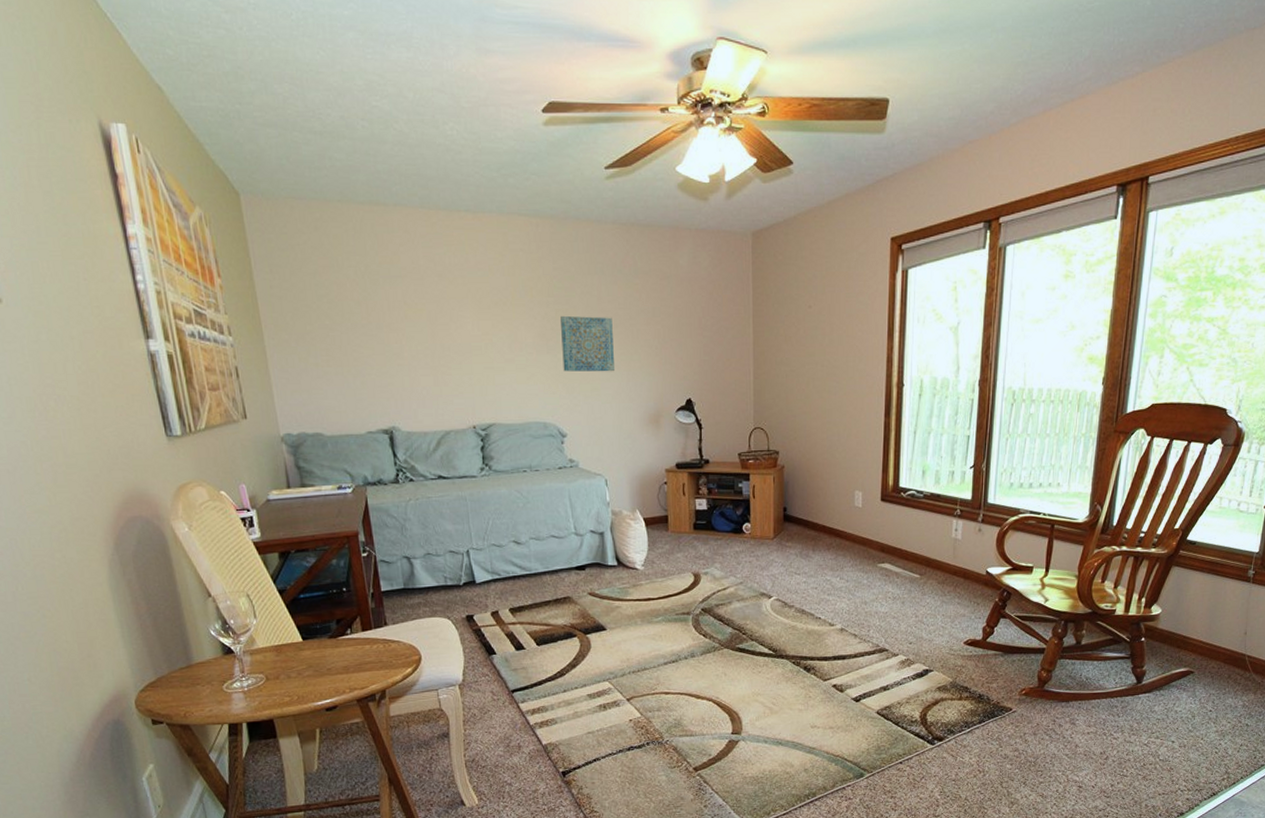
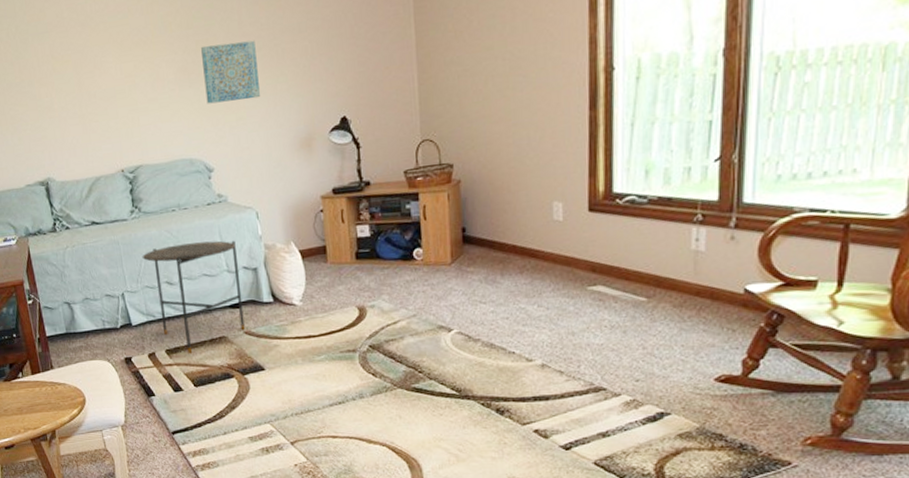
side table: none [490,504,589,614] -> present [142,240,245,354]

